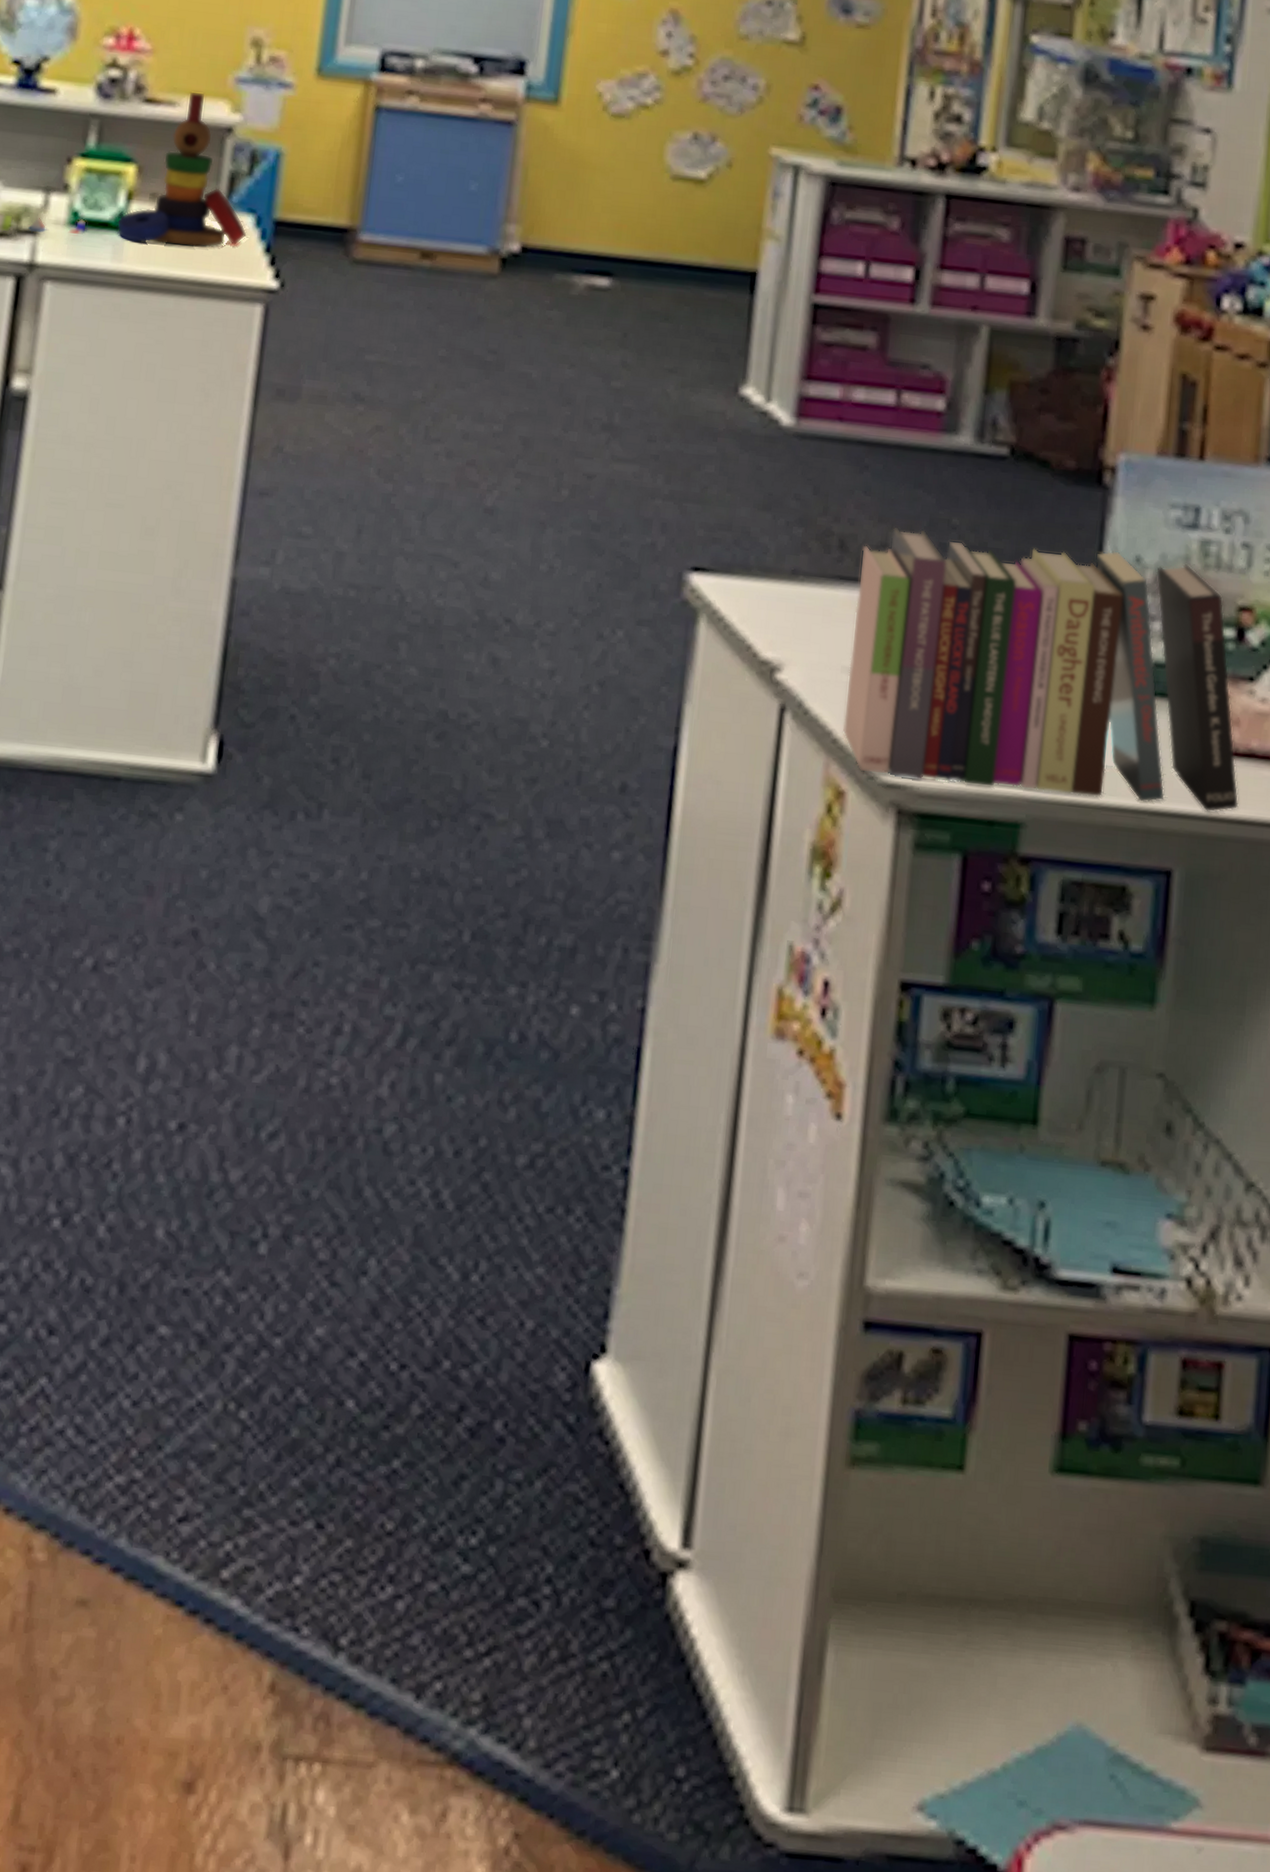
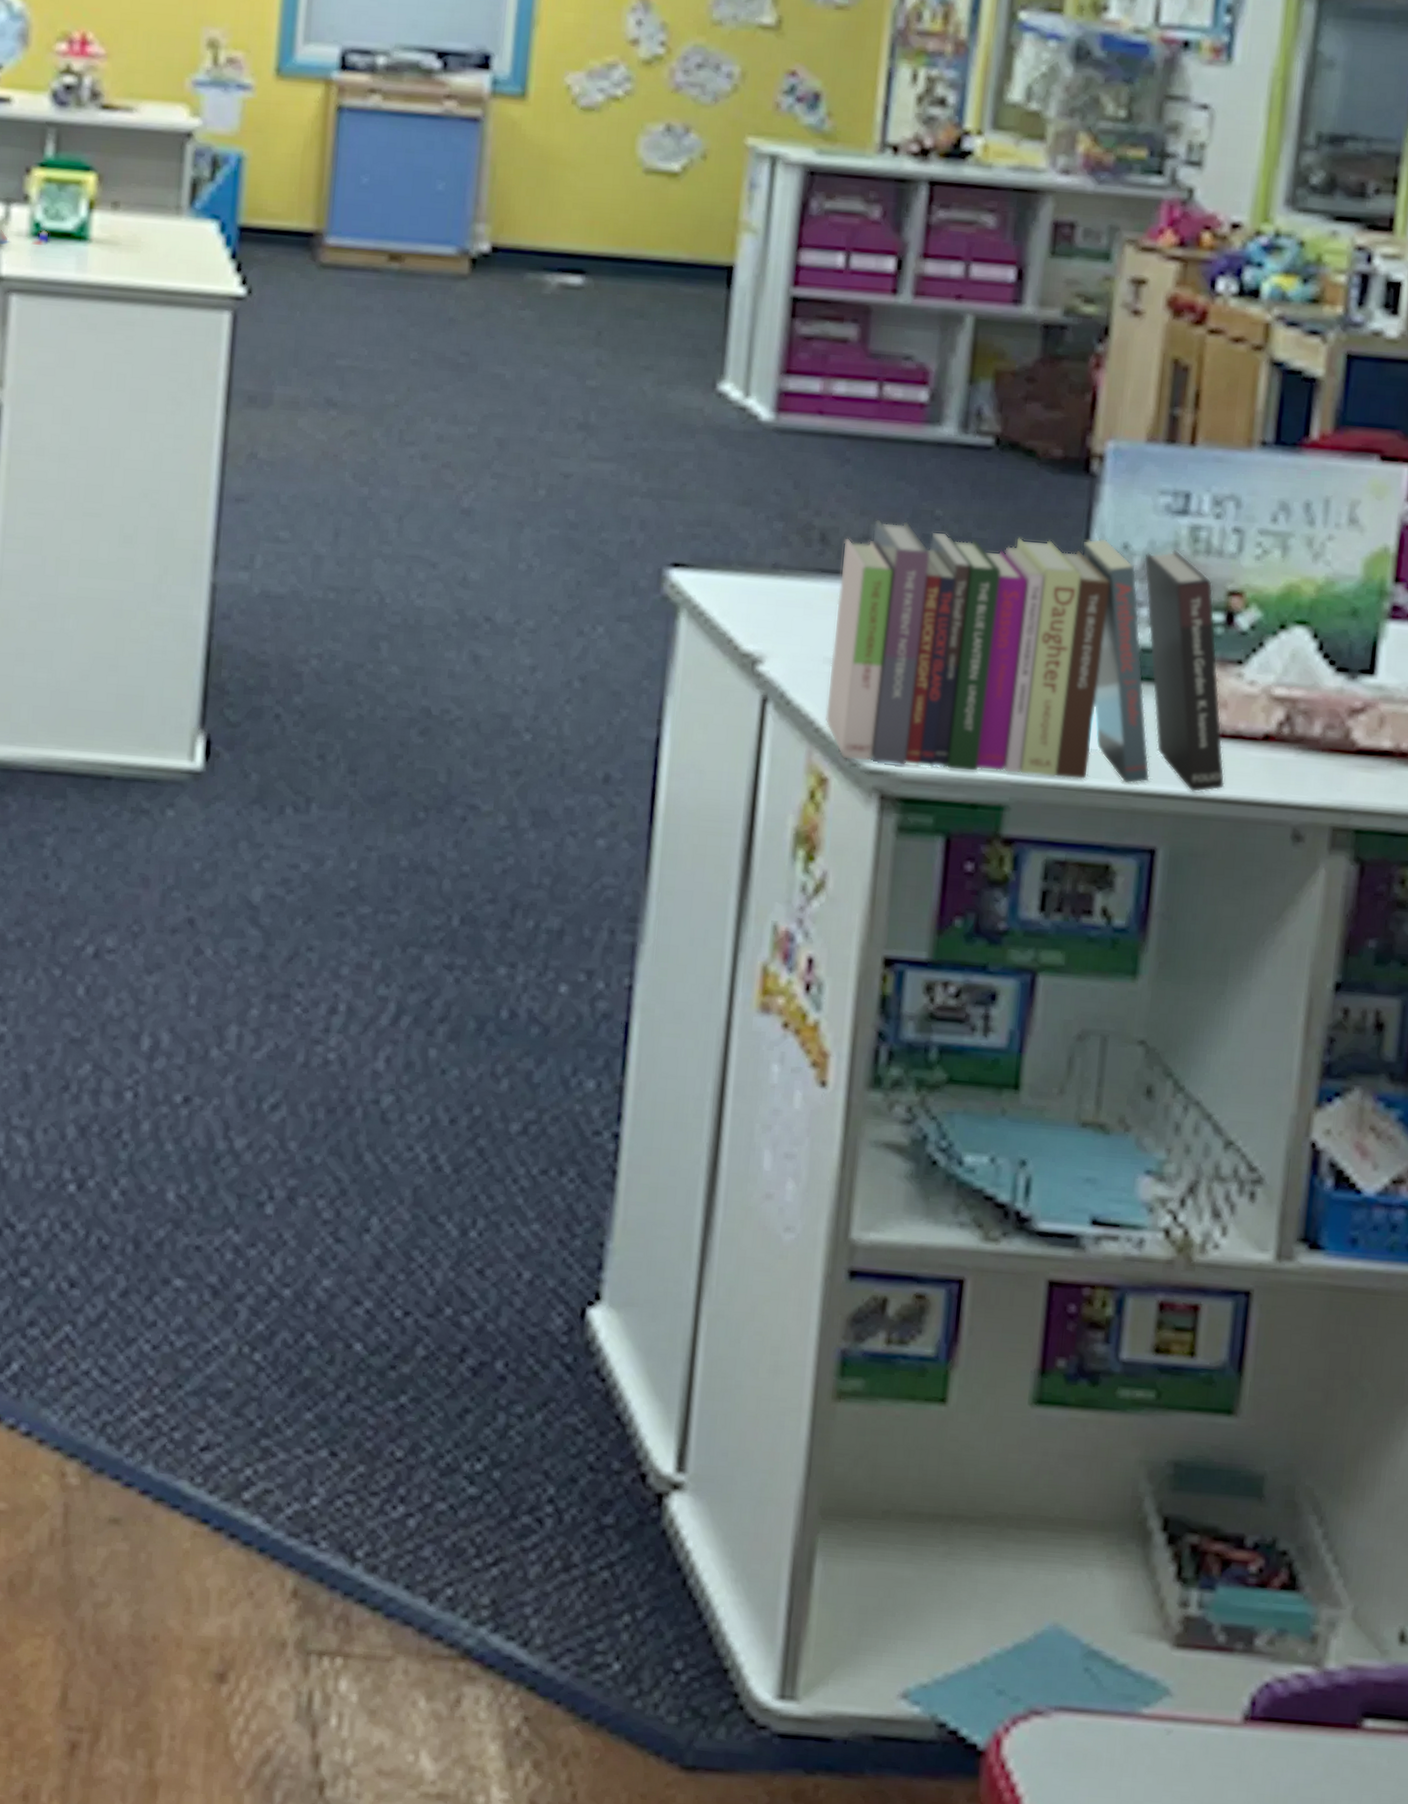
stacking toy: present [117,91,247,247] -> none [80,96,211,256]

